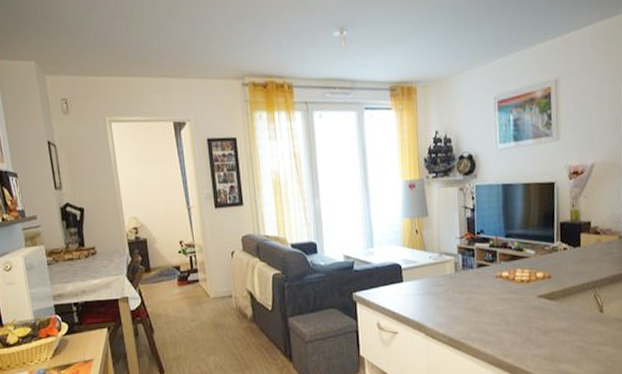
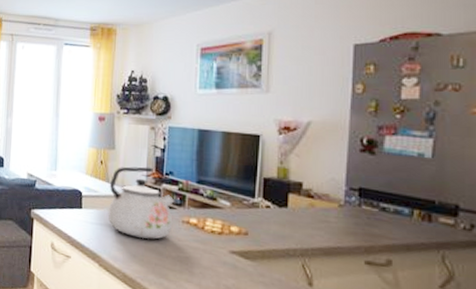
kettle: none [427,229,488,300] -> present [107,166,175,240]

